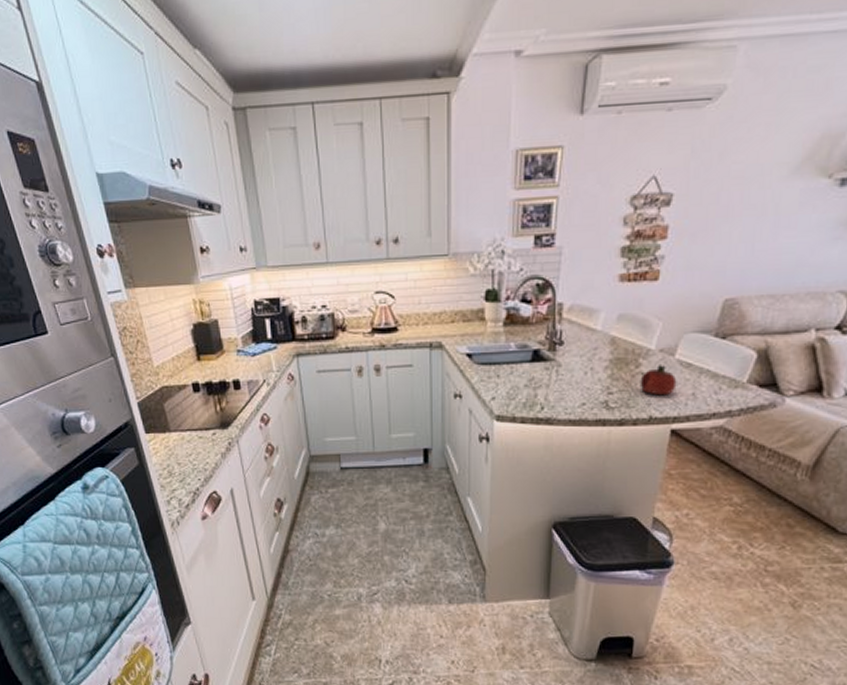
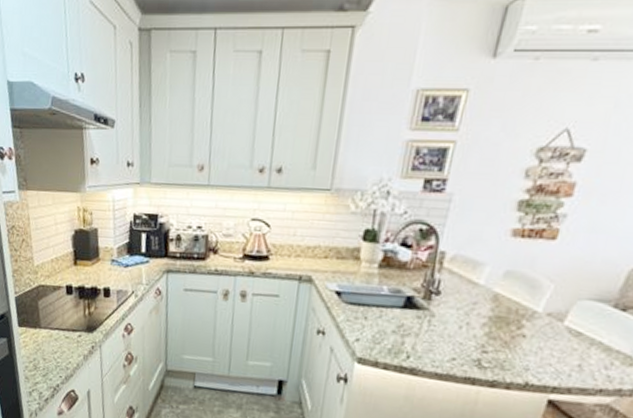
fruit: present [640,363,677,396] -> none [519,328,563,363]

